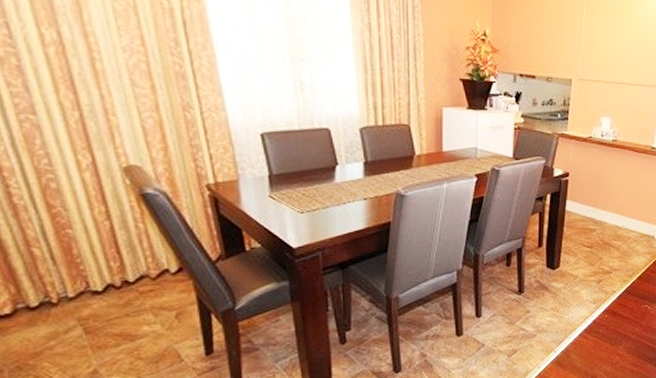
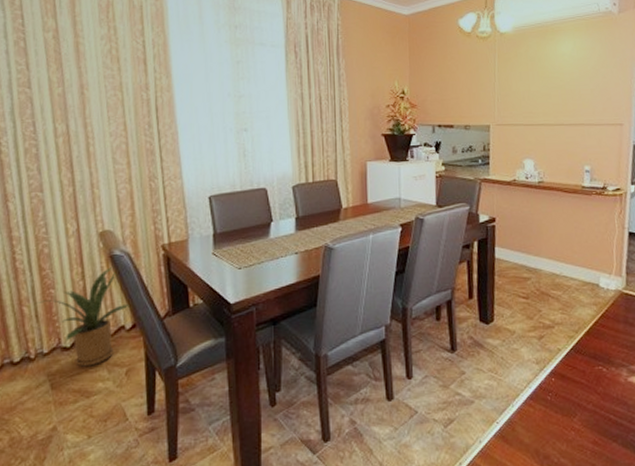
house plant: none [47,205,173,311] -> present [35,266,130,367]

